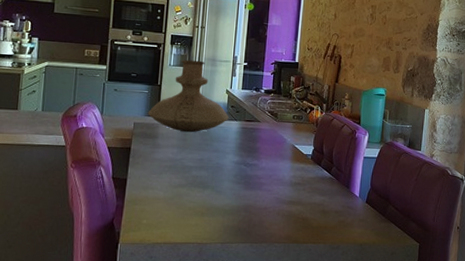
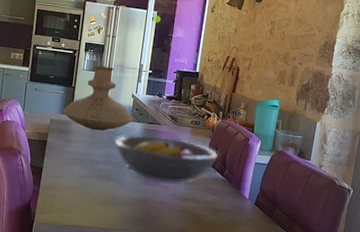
fruit bowl: none [209,134,325,185] -> present [115,135,219,183]

